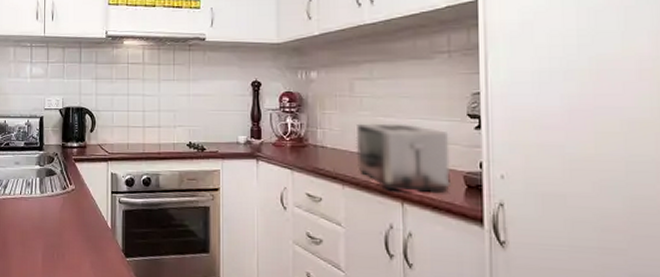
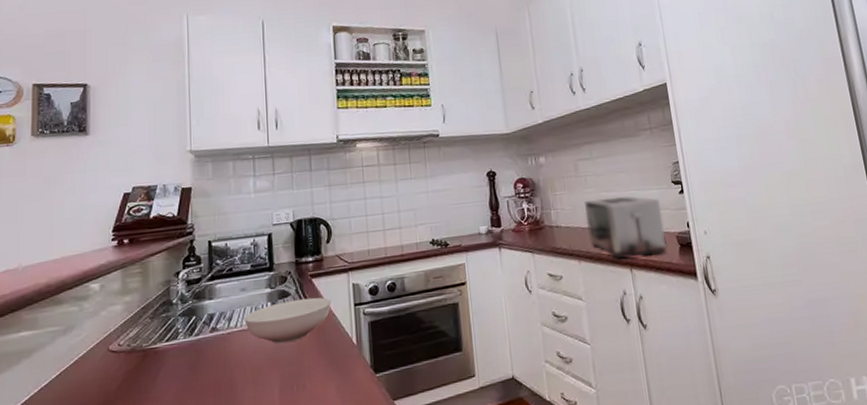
bowl: none [17,179,92,216] -> present [244,297,332,344]

